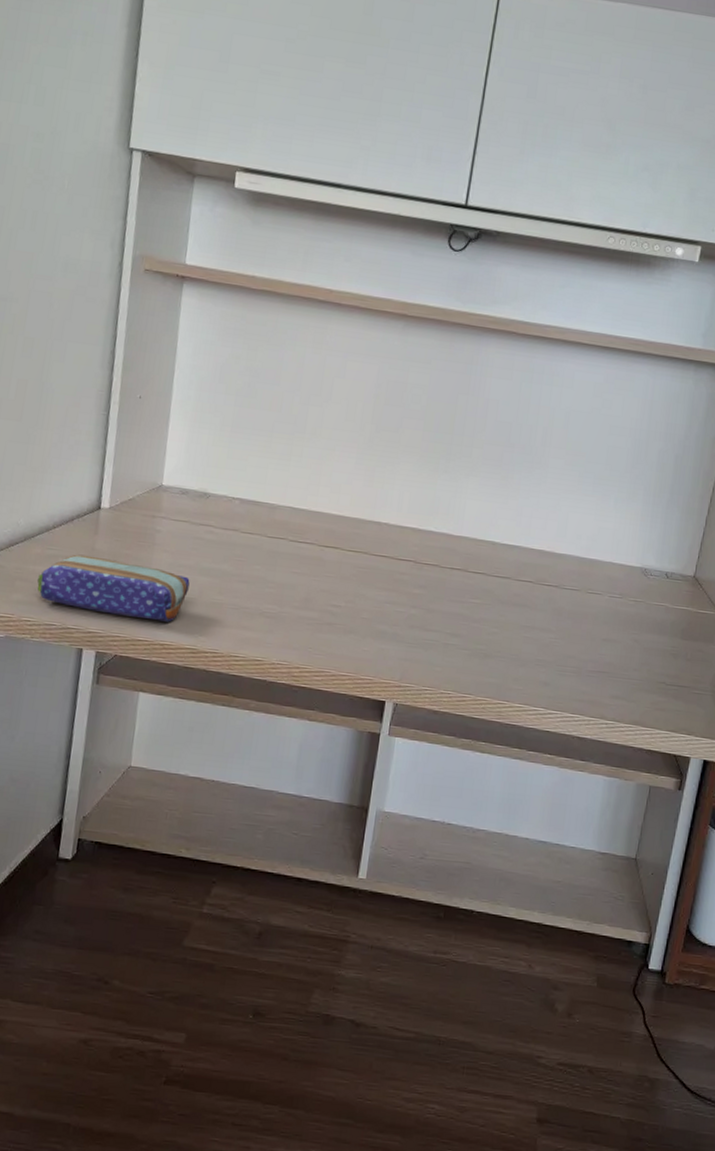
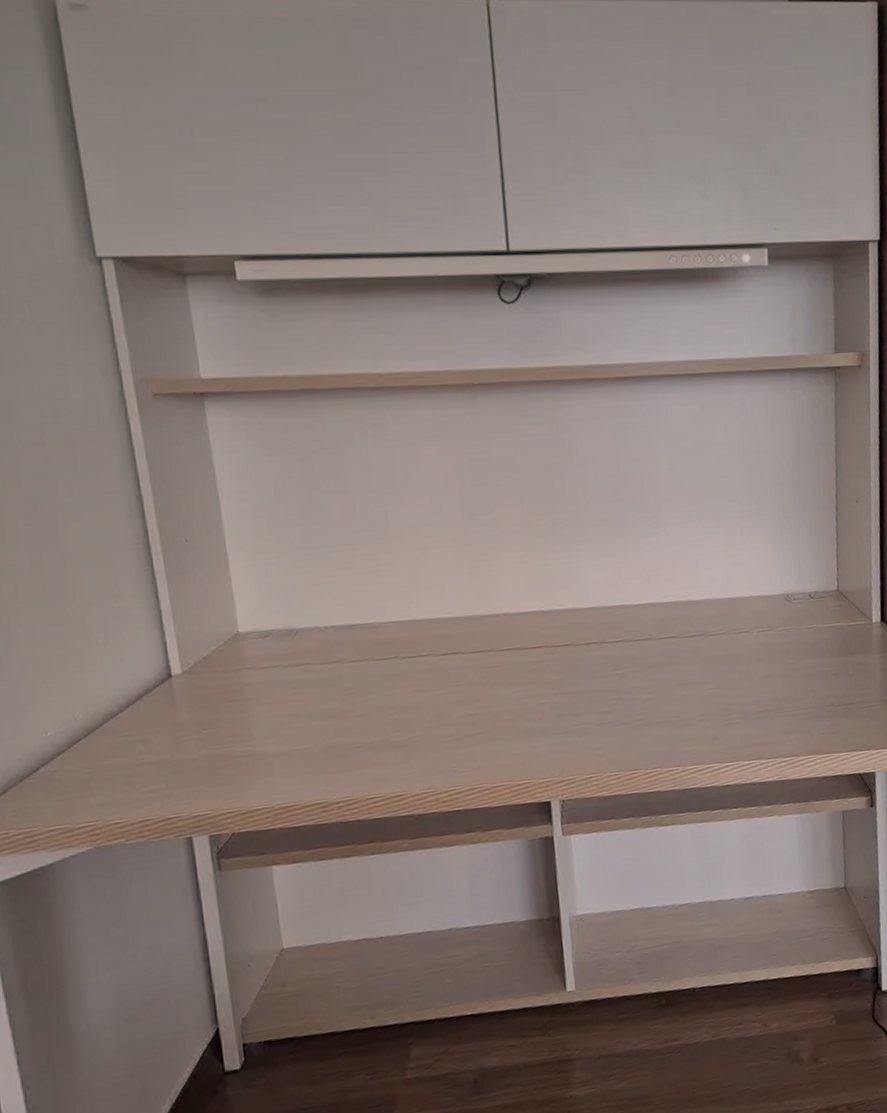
pencil case: present [37,554,190,622] -> none [116,725,300,795]

